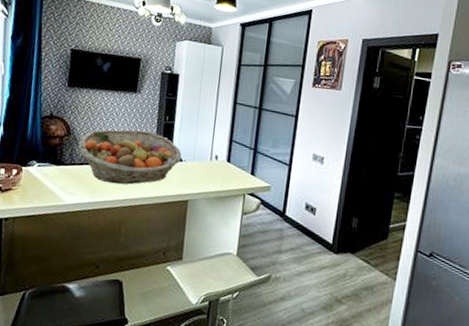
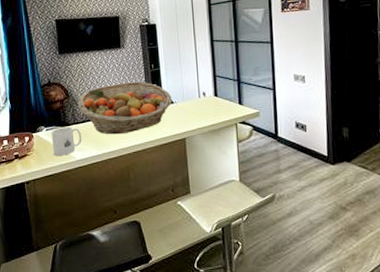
mug: none [41,165,77,197] -> present [51,126,82,156]

